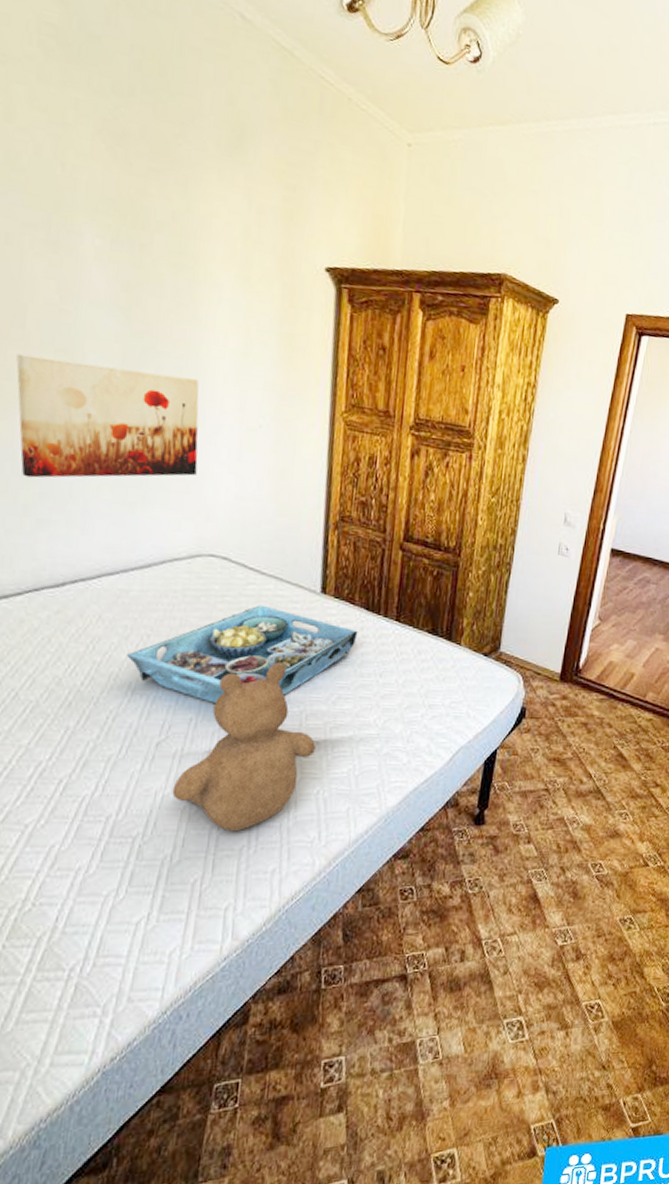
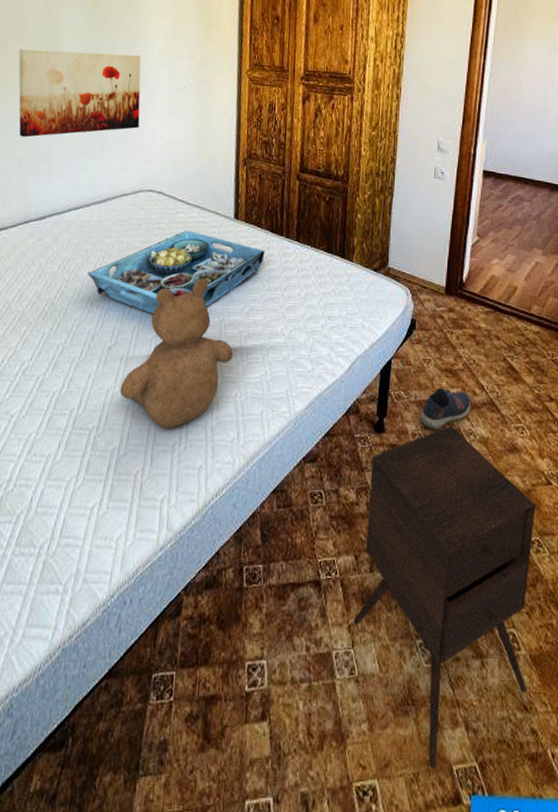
side table: none [440,815,631,1131] -> present [353,426,536,769]
shoe: none [523,776,577,819] -> present [420,387,471,430]

